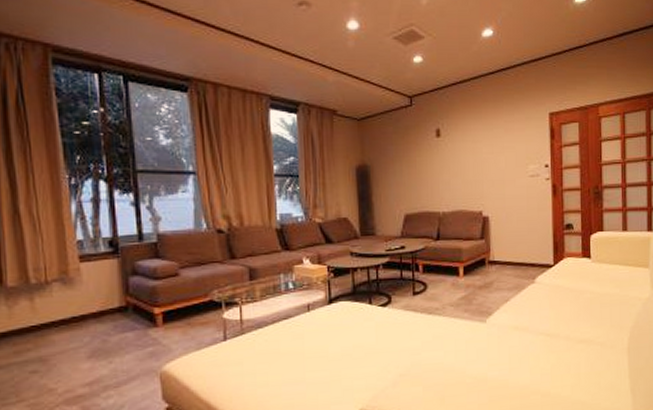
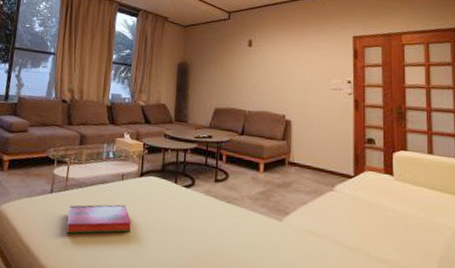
hardback book: none [249,337,326,380] -> present [66,204,132,234]

